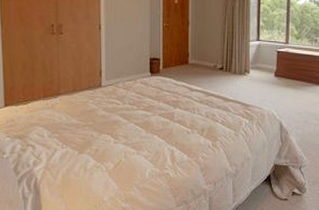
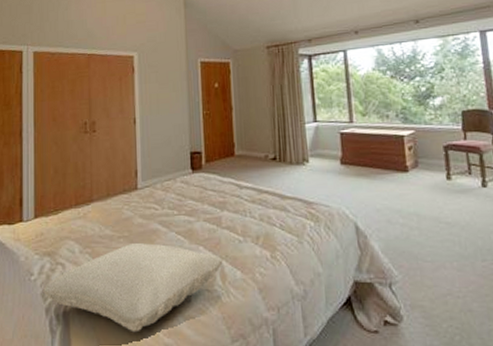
pillow: none [15,130,173,199] -> present [43,242,223,333]

